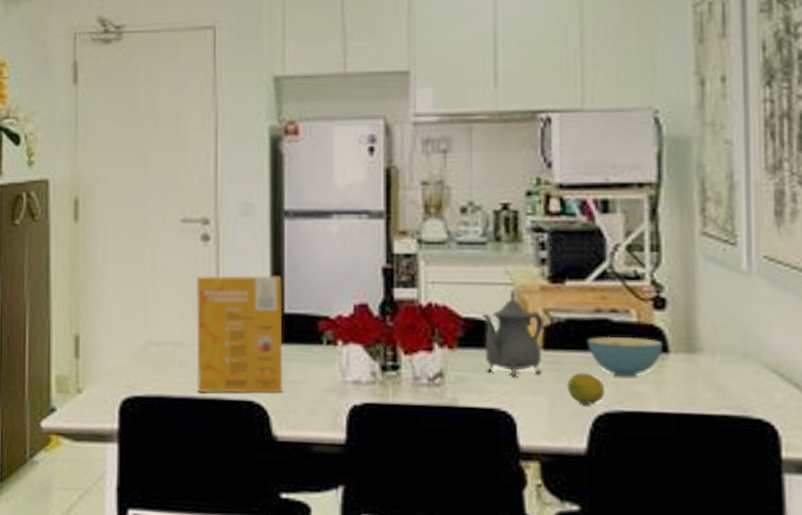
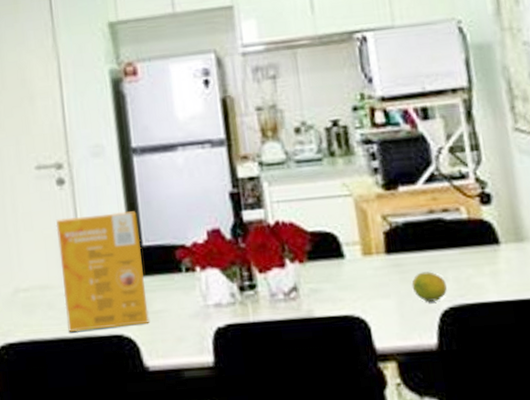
teapot: present [482,288,543,376] -> none [326,199,387,282]
cereal bowl: present [588,336,663,377] -> none [425,233,494,272]

